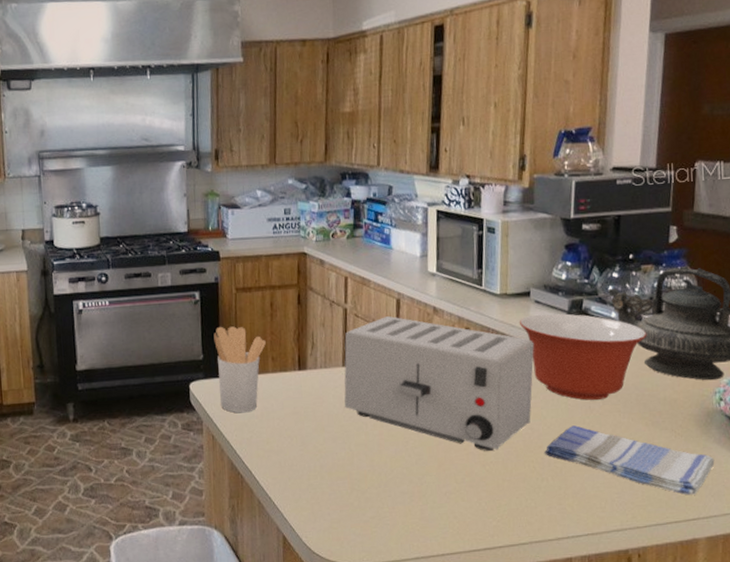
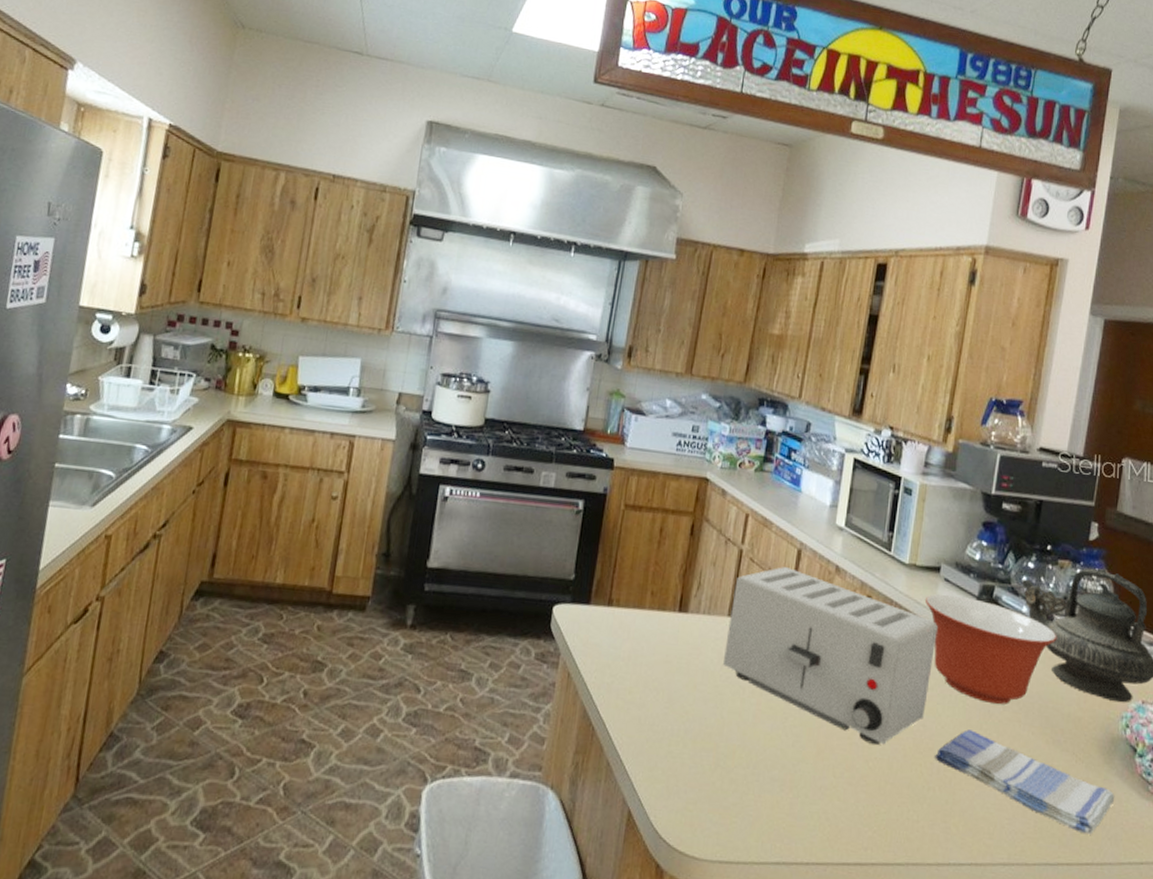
utensil holder: present [214,326,266,413] -> none [584,544,648,652]

